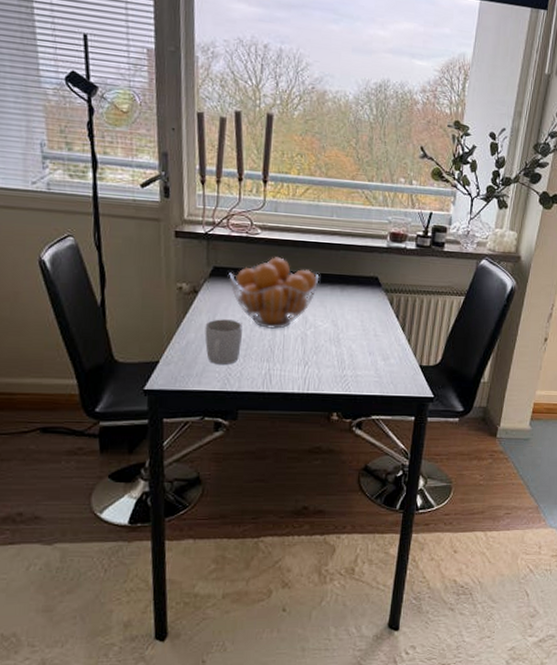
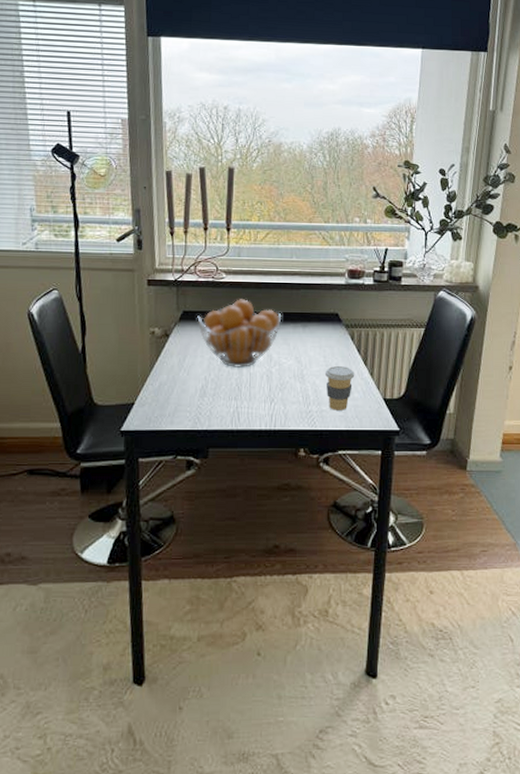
mug: present [205,319,242,365] -> none [176,360,211,404]
coffee cup: none [362,331,392,376] -> present [326,366,355,410]

